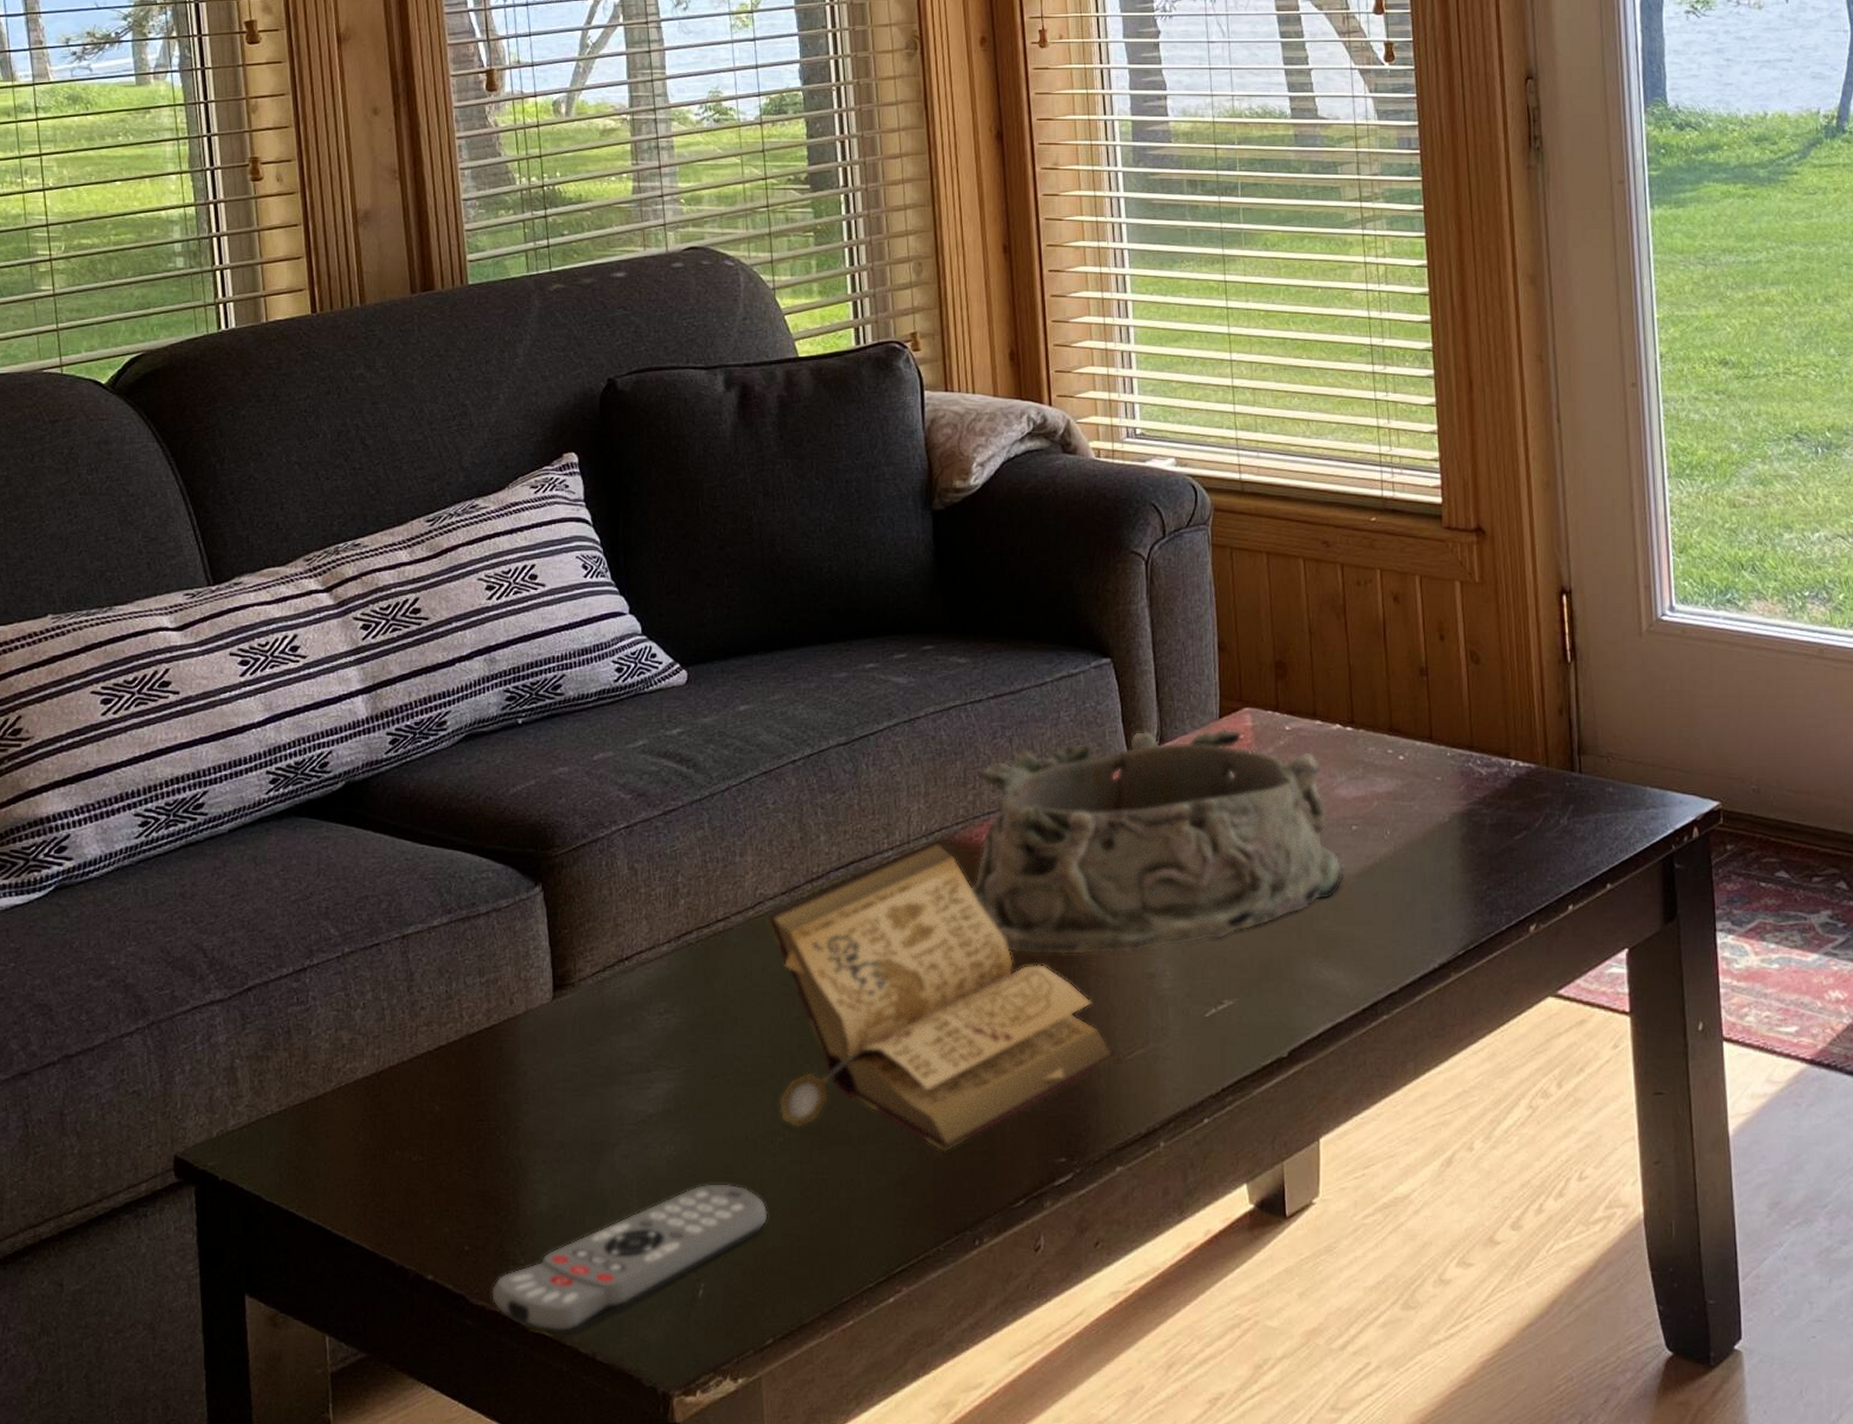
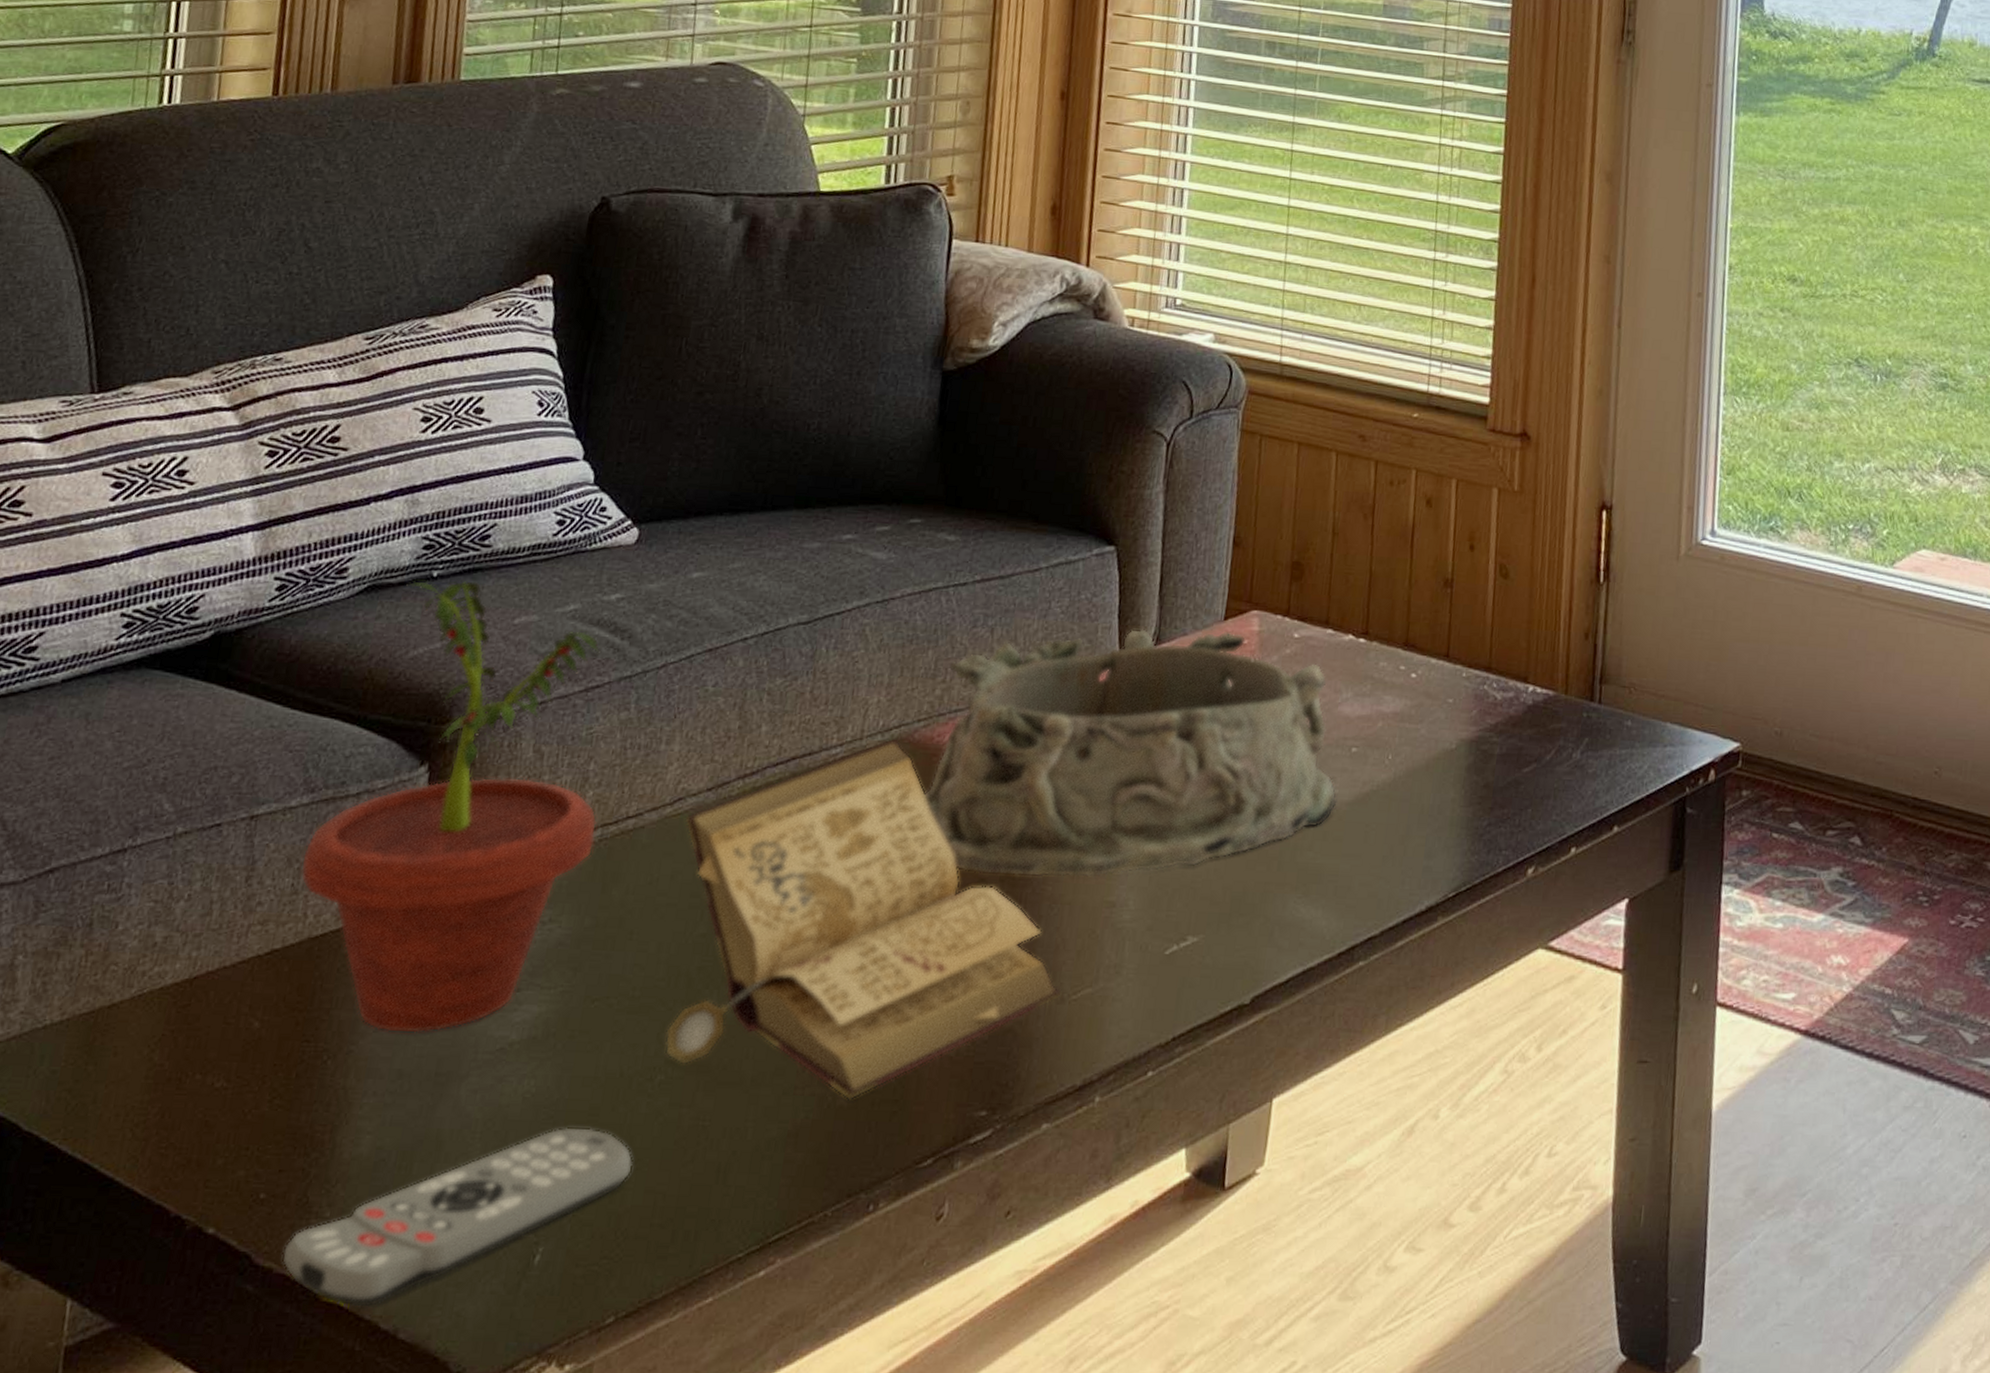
potted plant: none [450,725,693,1110] -> present [300,580,601,1033]

